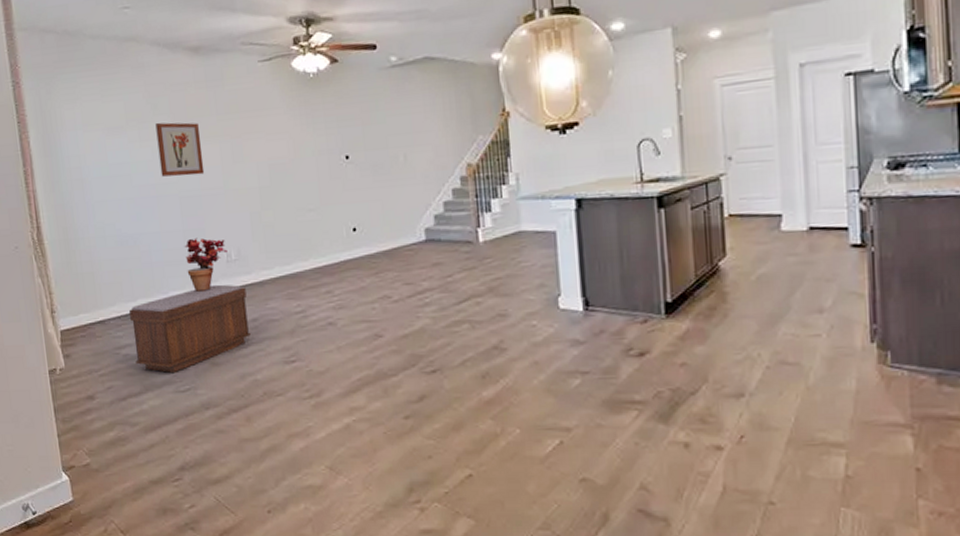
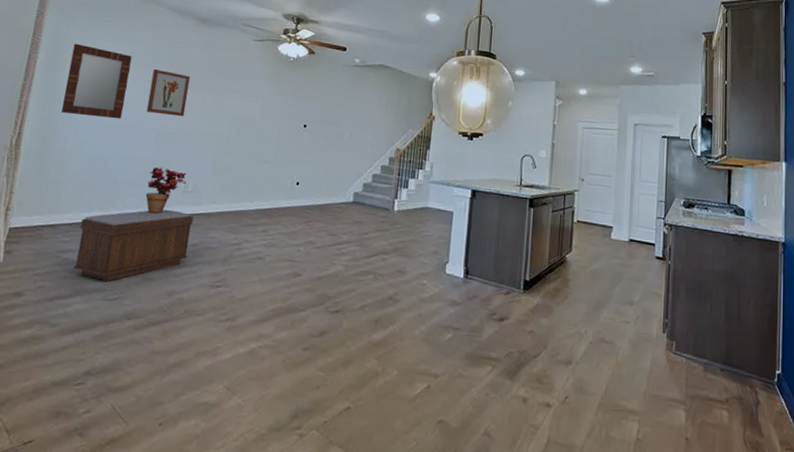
home mirror: none [62,110,138,195] -> present [61,43,132,119]

